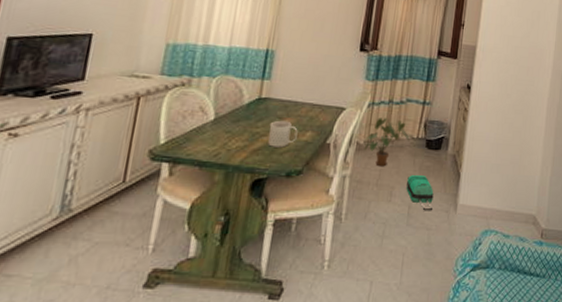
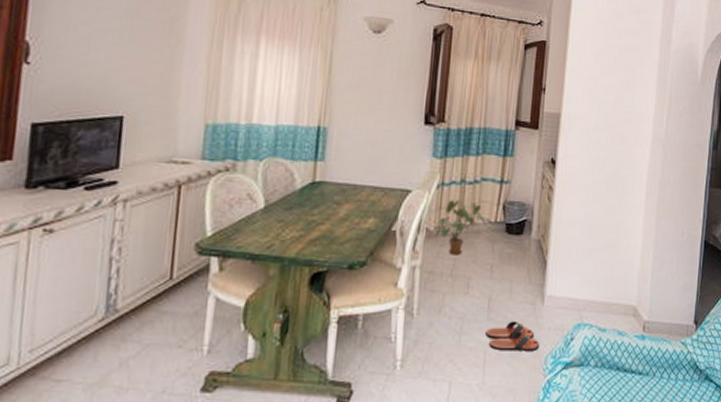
mug: present [268,120,298,148] -> none [325,206,359,237]
flip-flop: none [404,226,452,254] -> present [485,321,540,351]
suitcase: present [406,175,434,211] -> none [485,264,517,304]

